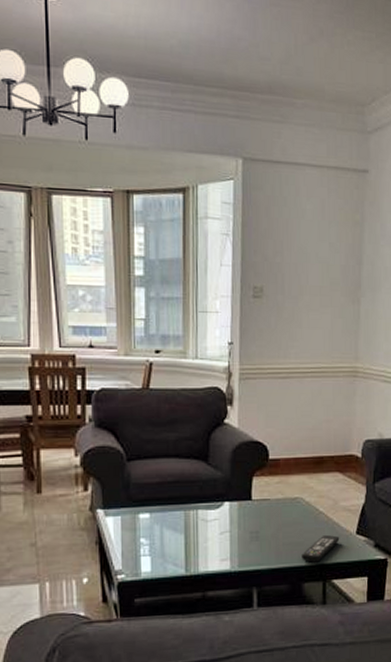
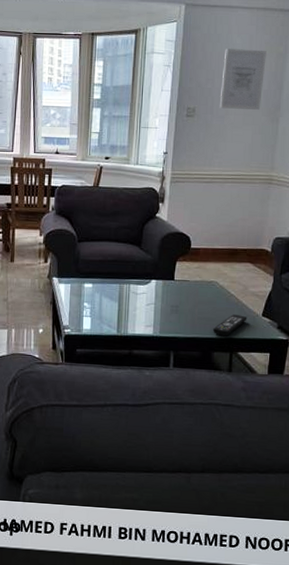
wall art: none [291,215,342,289] -> present [219,49,267,110]

